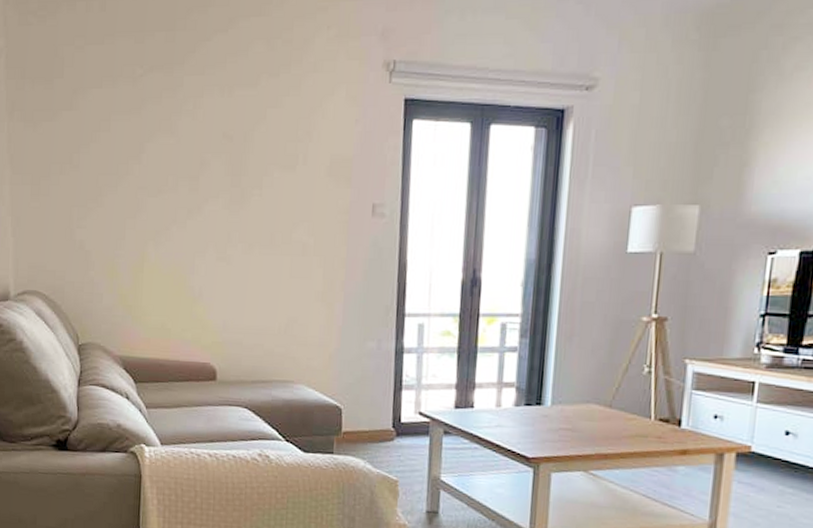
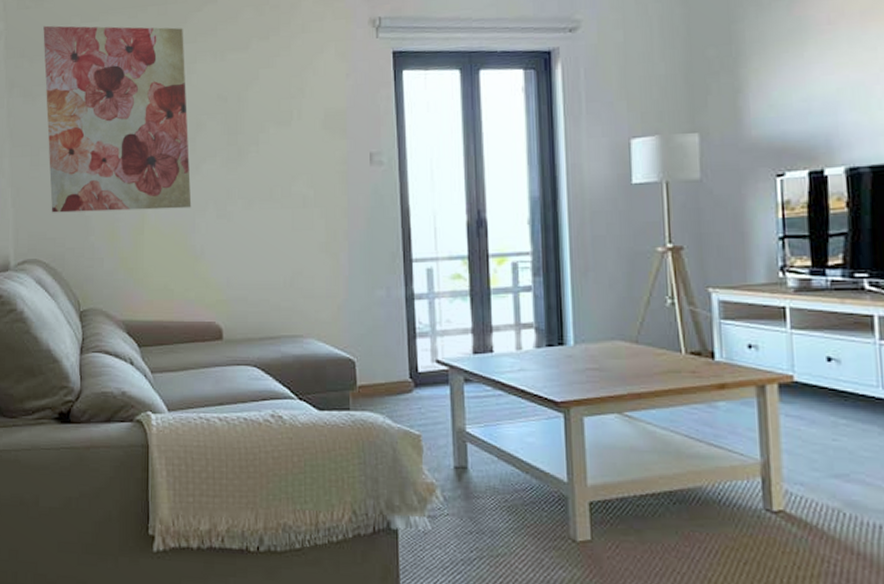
wall art: none [45,45,192,249] -> present [43,25,192,213]

